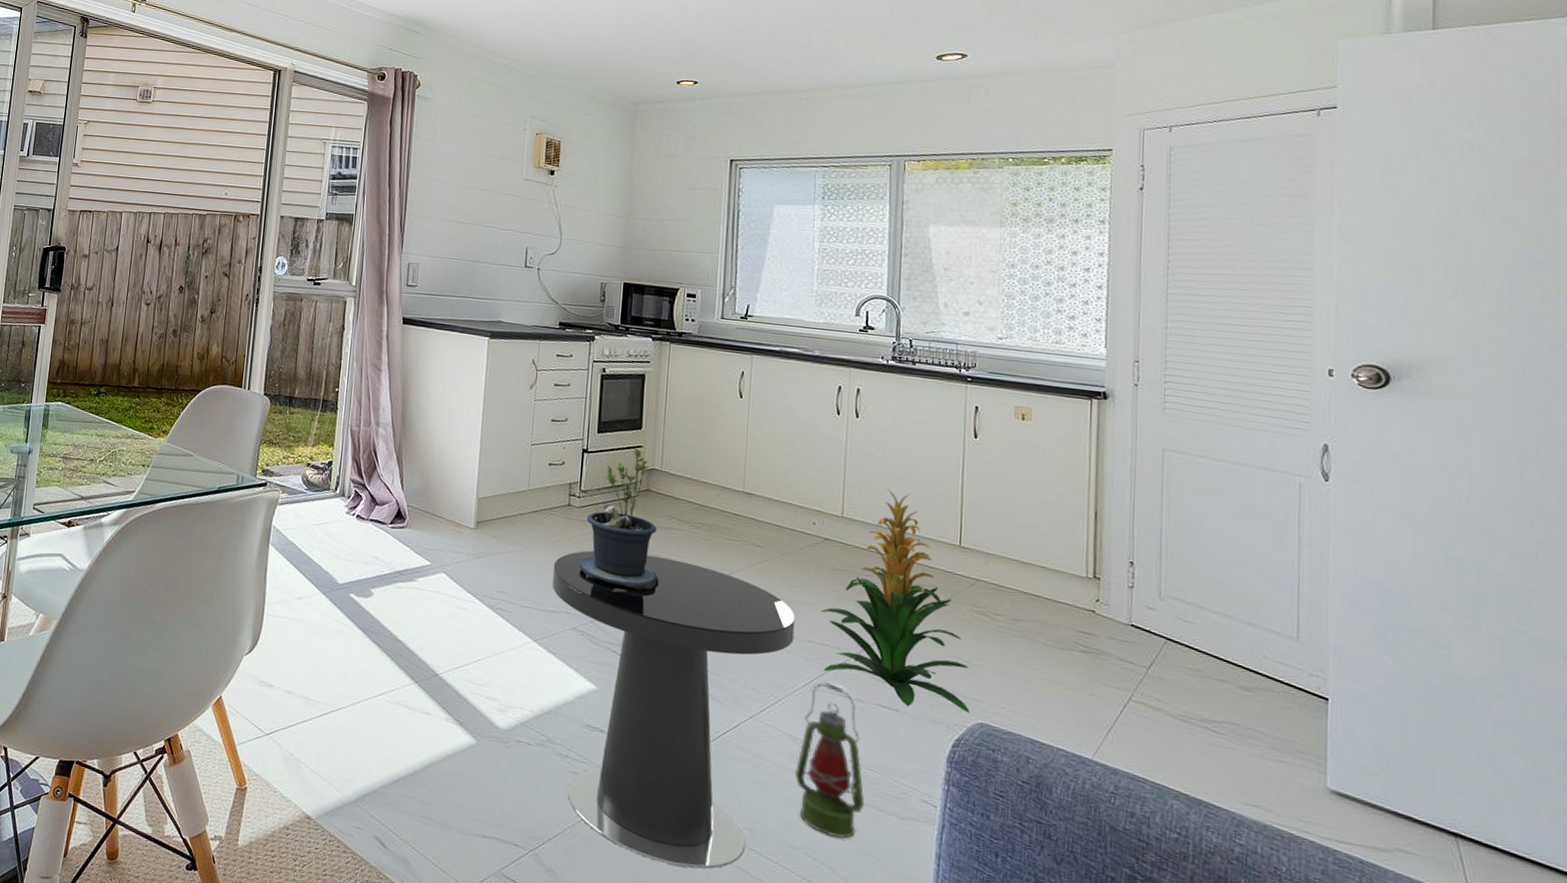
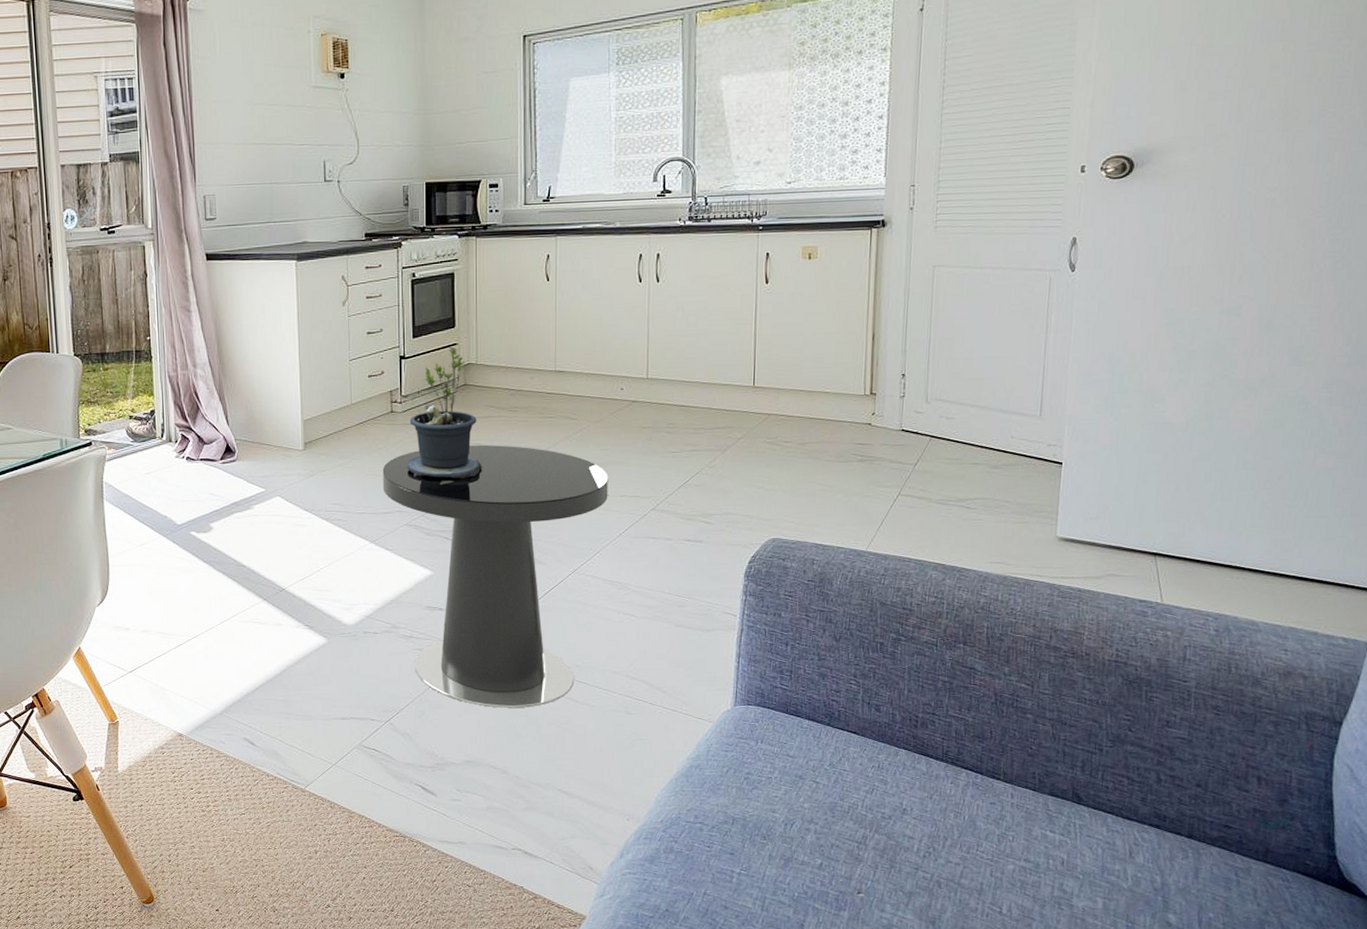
lantern: present [795,682,865,839] -> none [615,529,675,658]
indoor plant: present [820,489,970,713] -> none [631,345,763,536]

